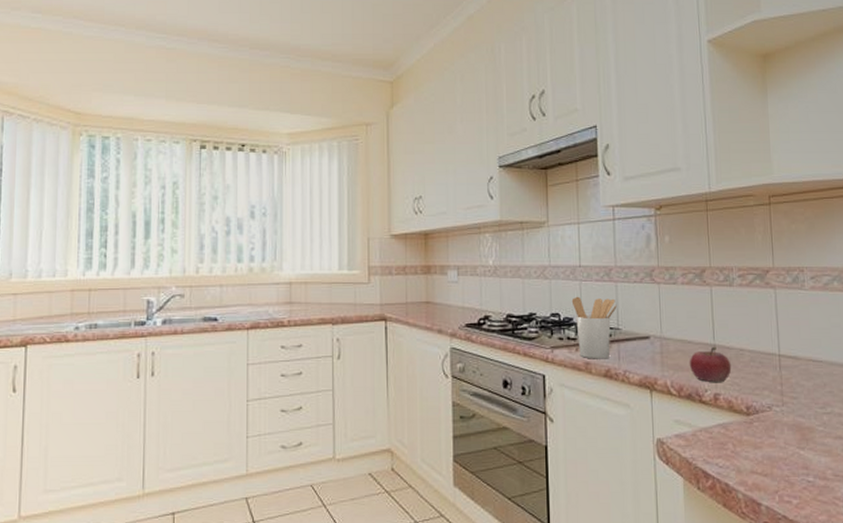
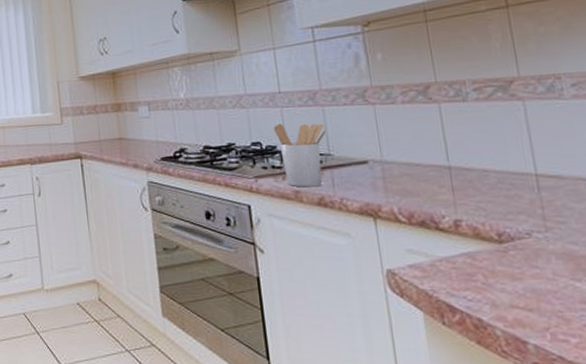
fruit: present [689,346,732,383] -> none [418,168,474,208]

